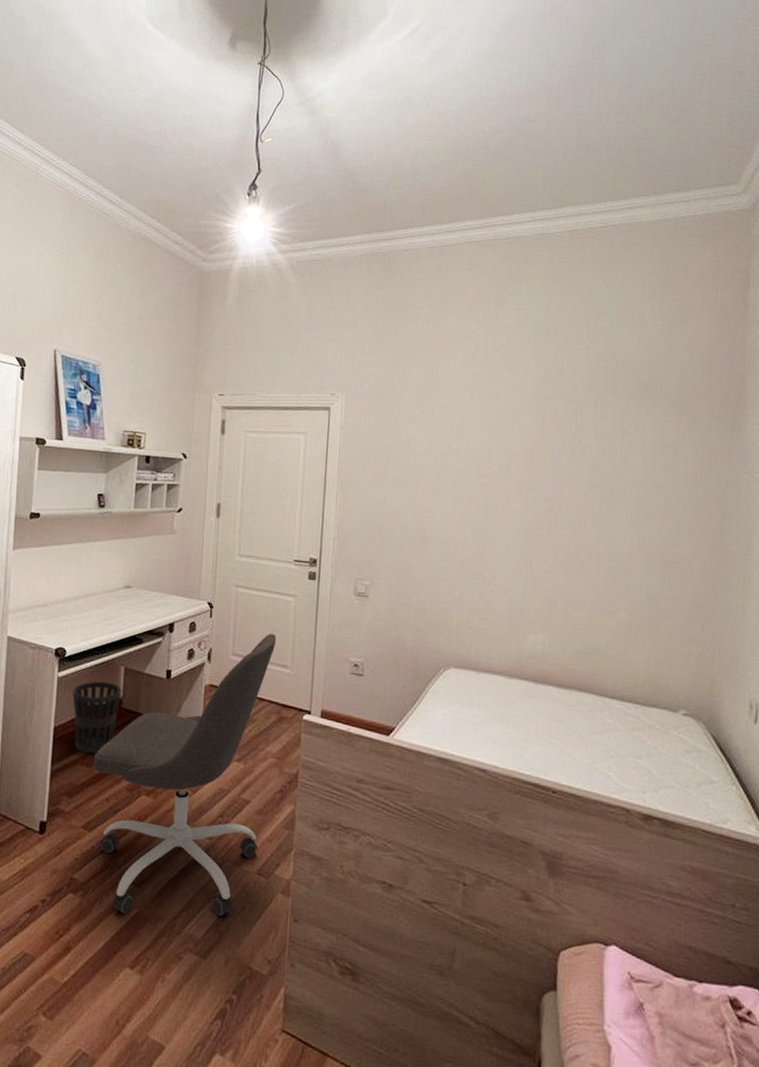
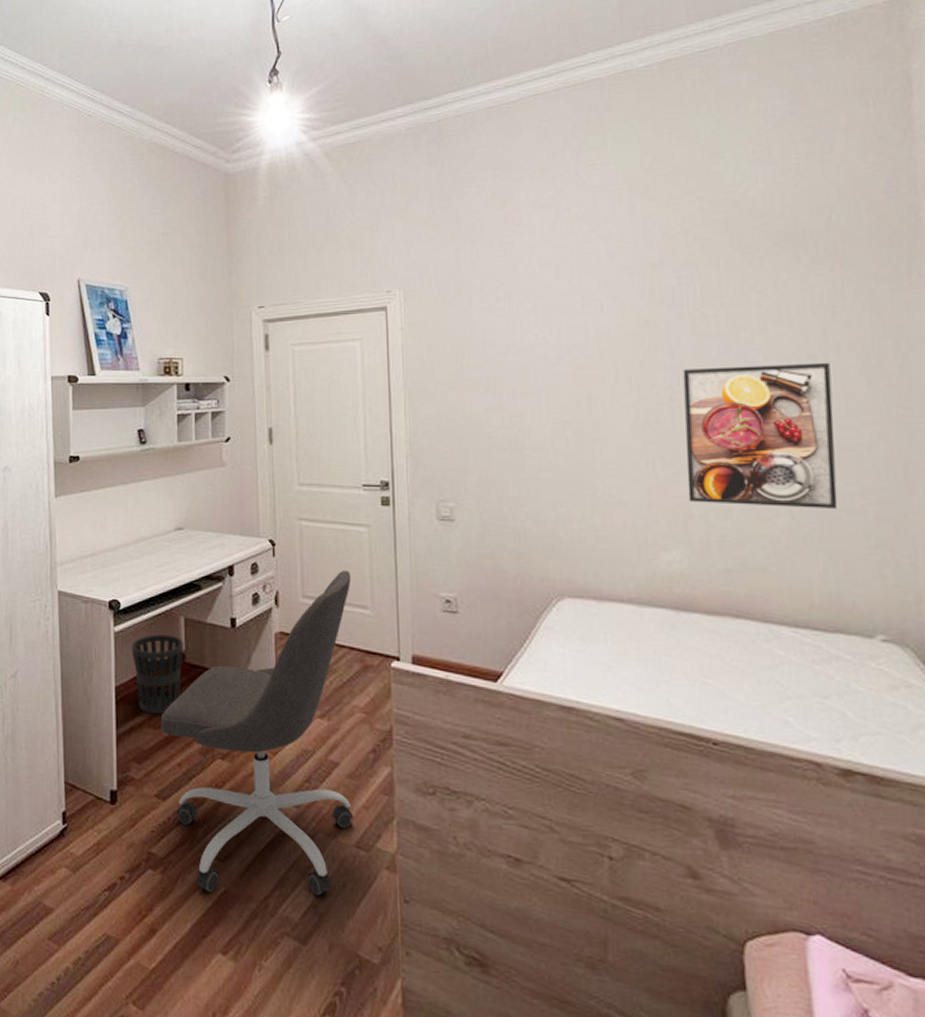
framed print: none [554,486,669,608] -> present [683,362,838,508]

